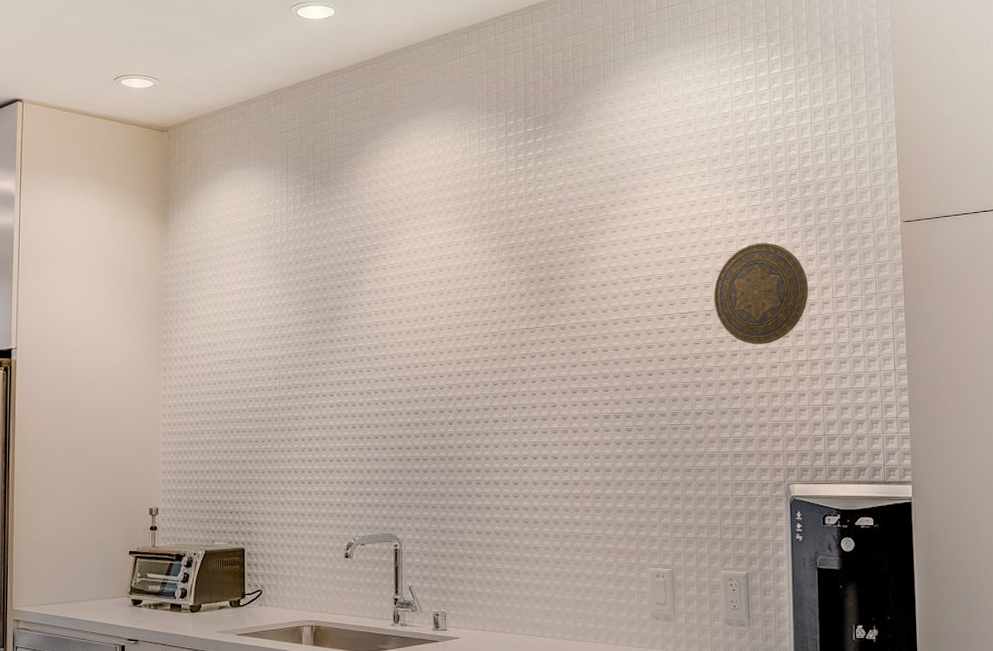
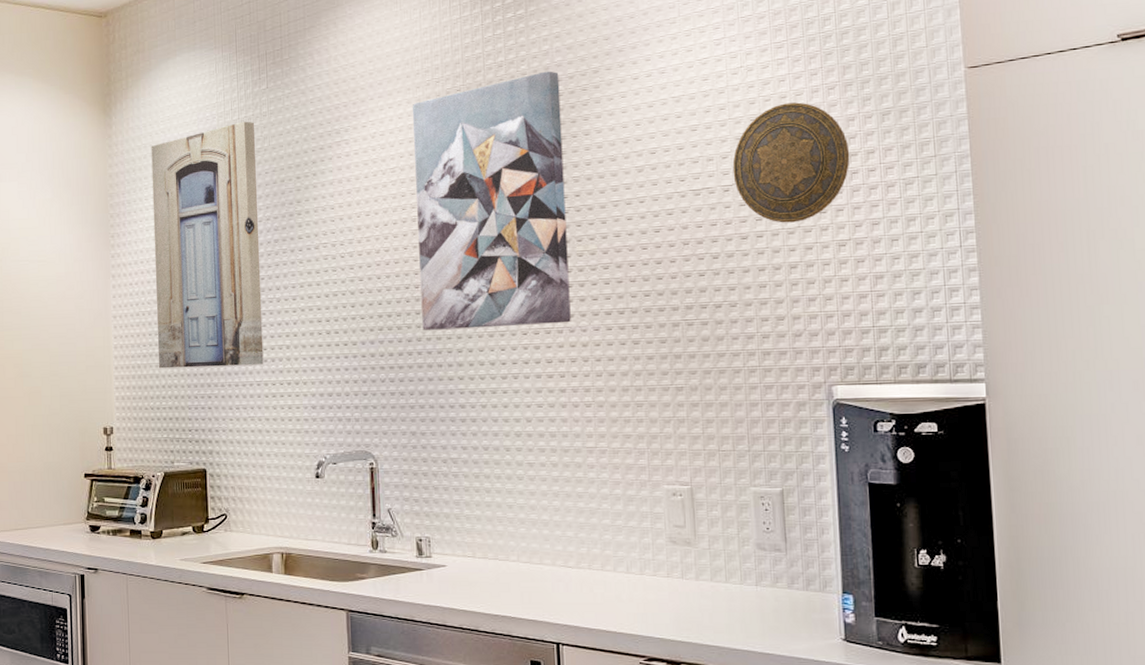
wall art: none [204,233,302,455] -> present [151,121,264,369]
wall art: none [443,204,575,427] -> present [412,71,571,330]

